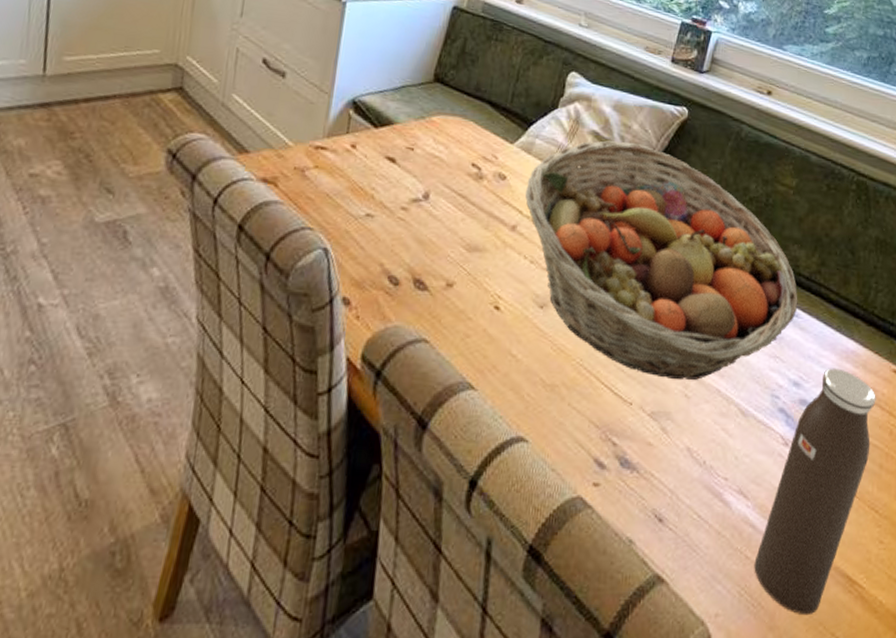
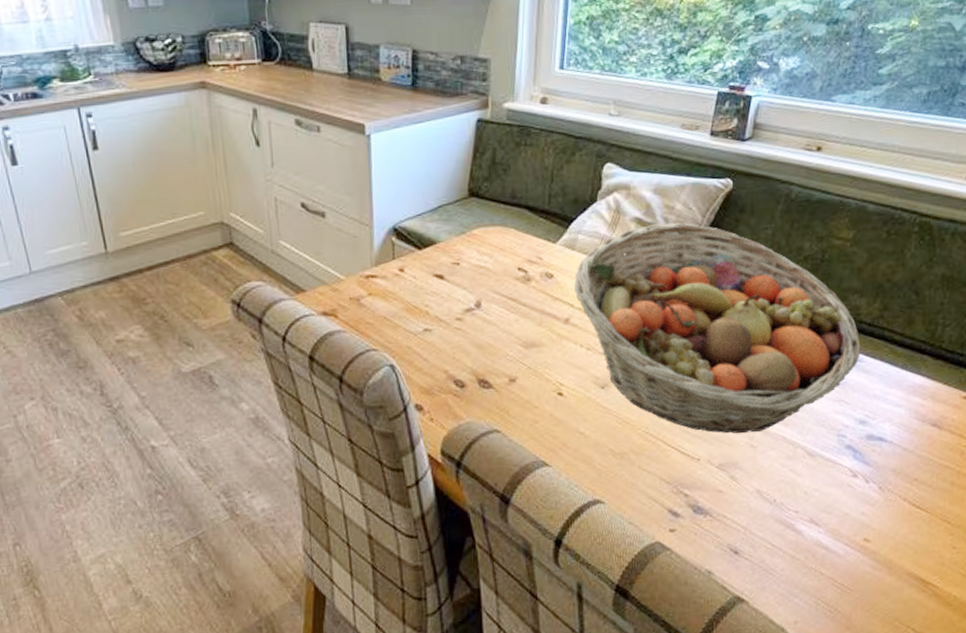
water bottle: present [754,368,876,616] -> none [829,402,946,614]

